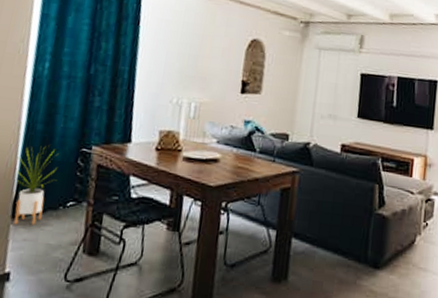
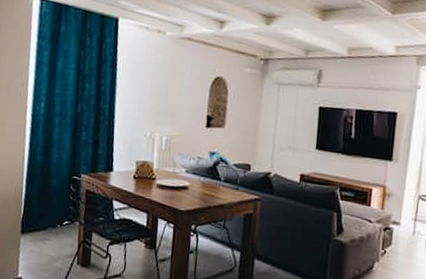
house plant: present [14,146,57,225] -> none [23,174,54,240]

